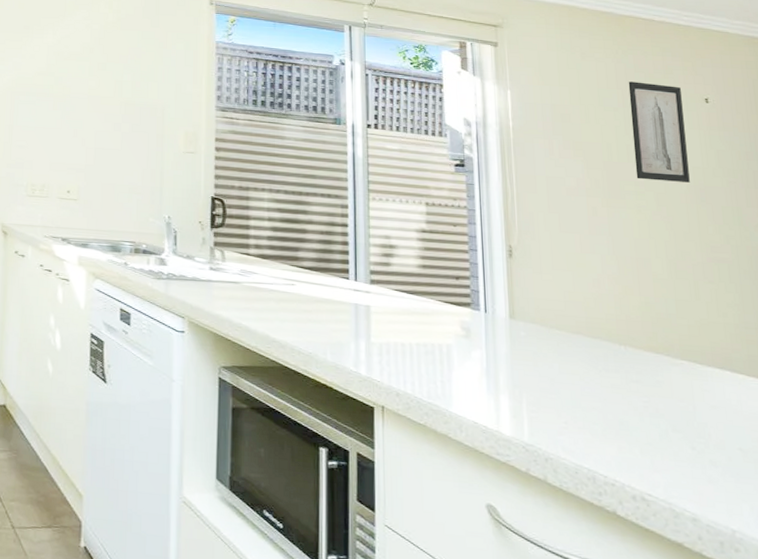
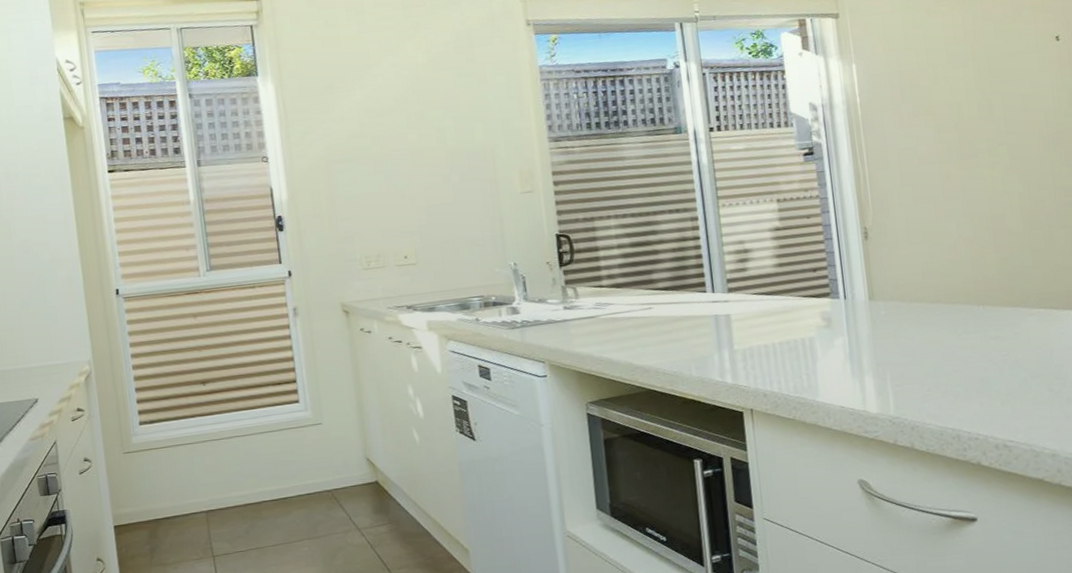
wall art: present [628,81,690,183] -> none [976,28,1042,135]

